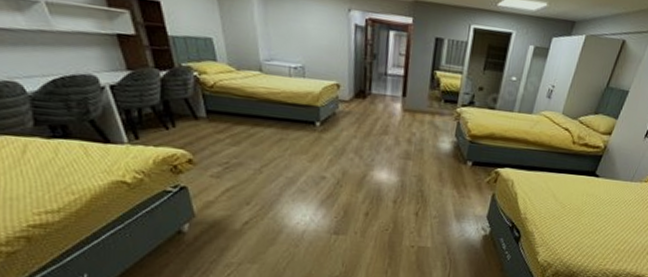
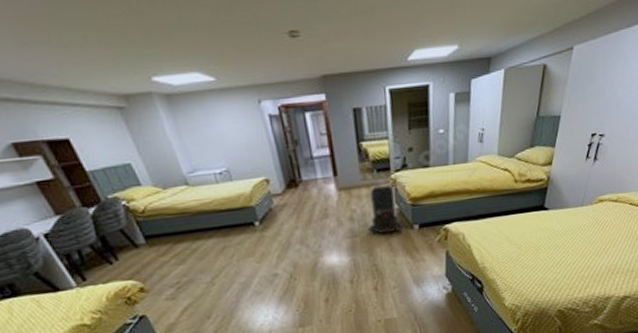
backpack: none [422,115,458,163] -> present [367,185,404,234]

